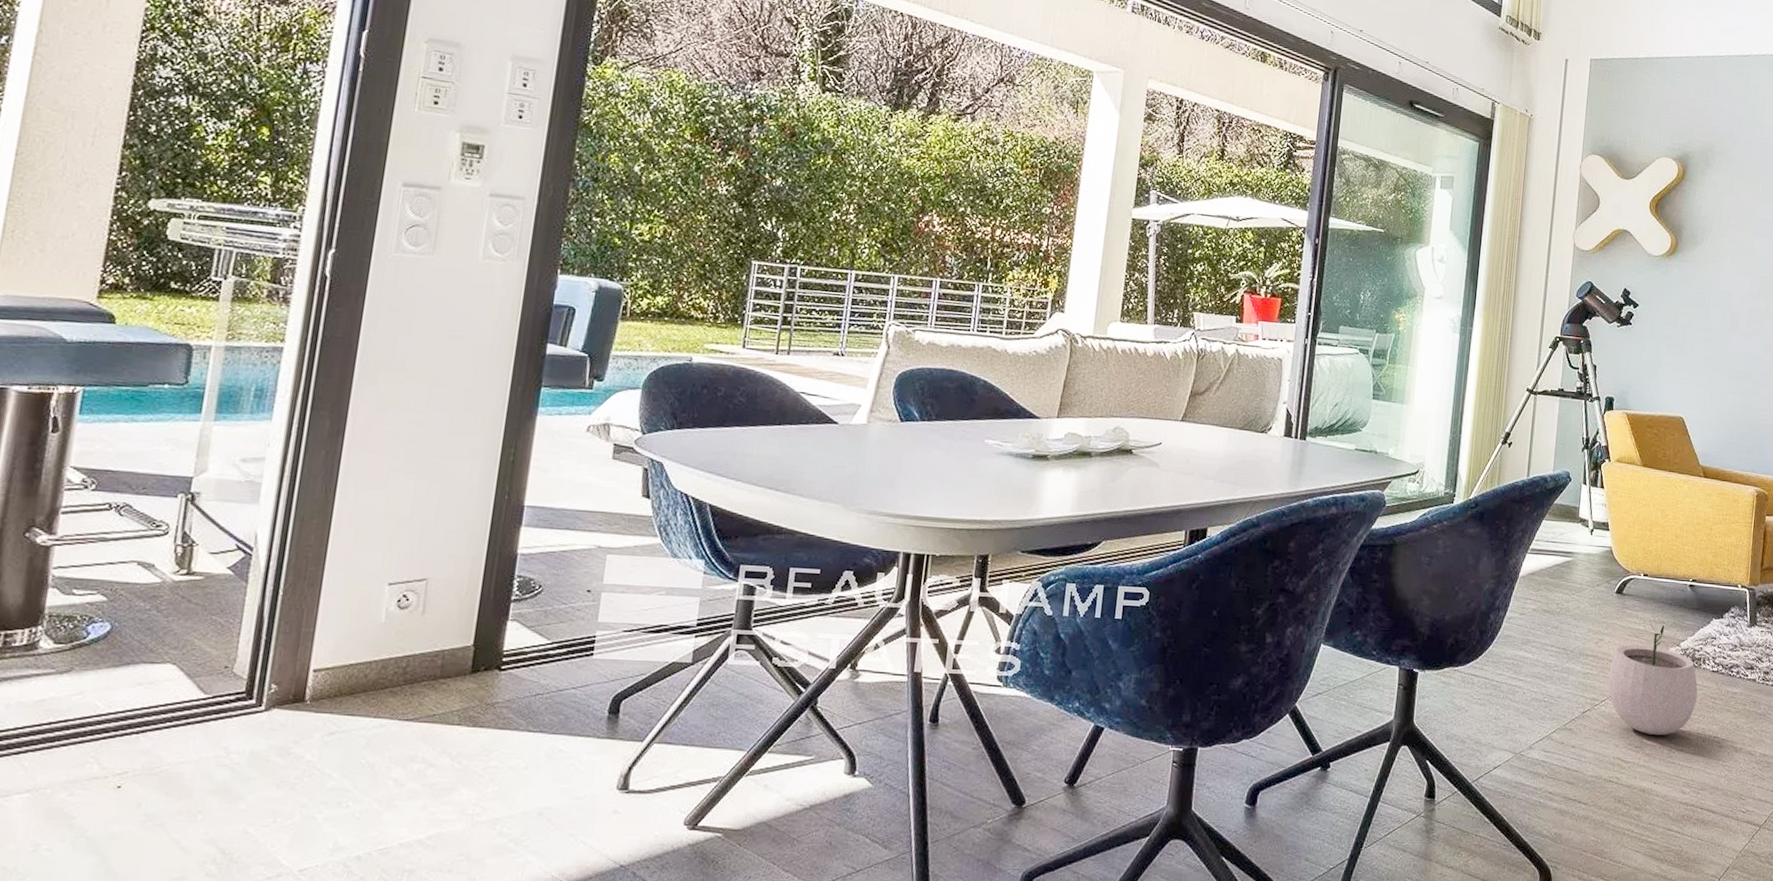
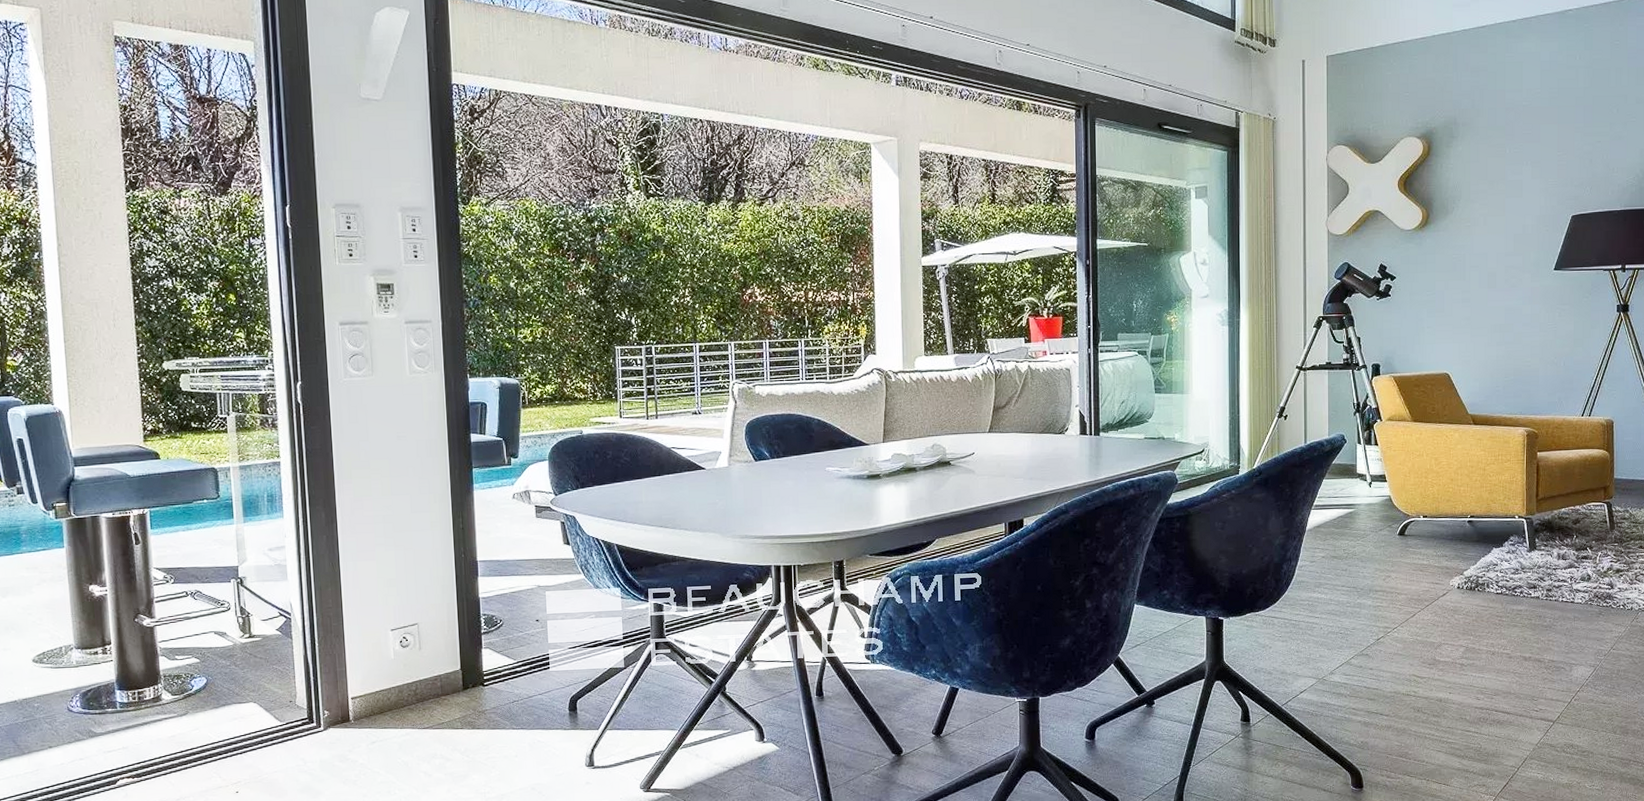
plant pot: present [1608,623,1698,736] -> none [1398,558,1484,653]

